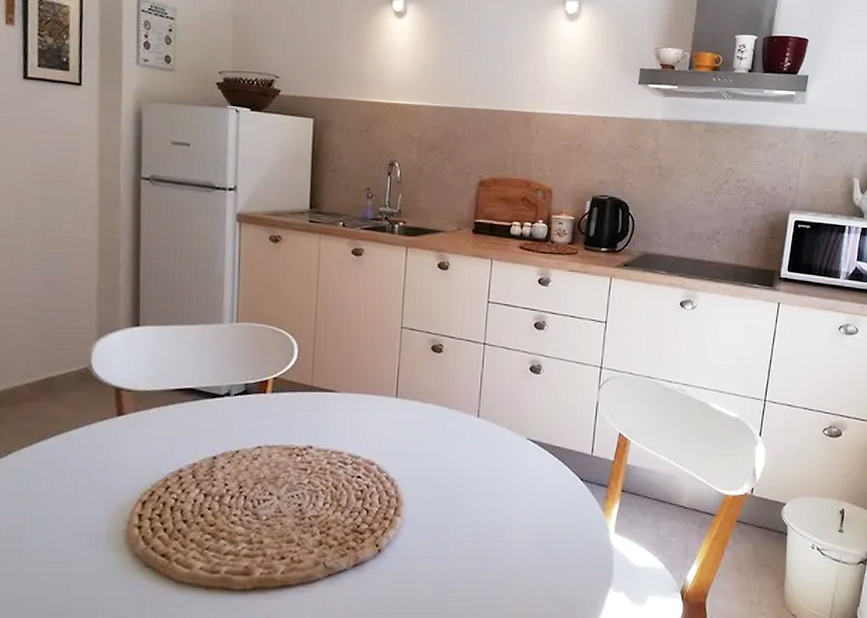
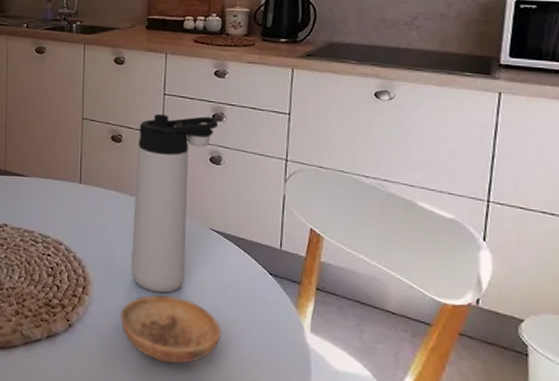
bowl: none [433,510,533,579] -> present [120,295,221,364]
thermos bottle: none [446,322,539,508] -> present [130,113,218,293]

